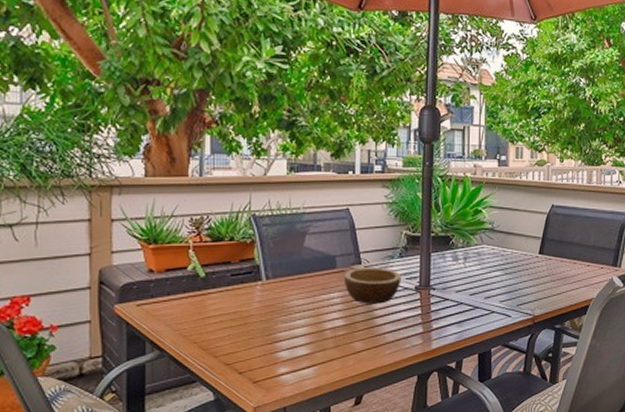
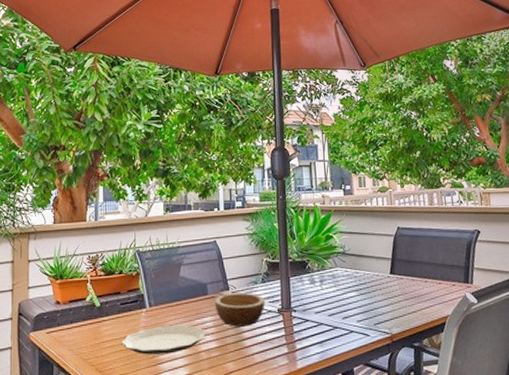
plate: none [231,301,333,332] -> present [121,325,207,355]

